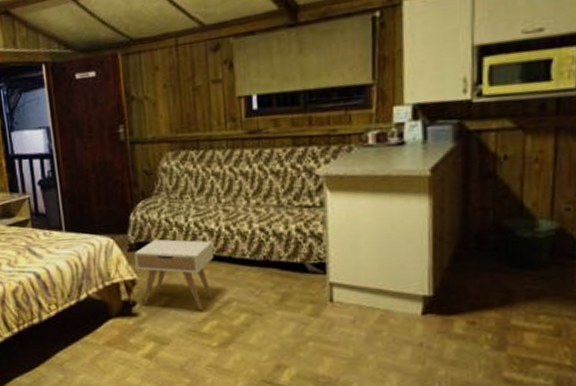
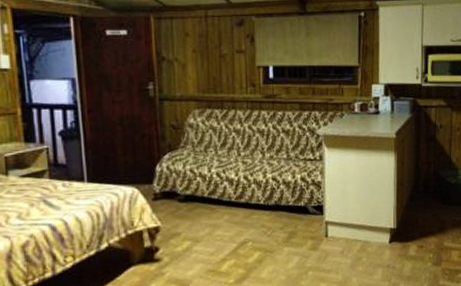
nightstand: present [135,239,214,311] -> none [159,188,233,252]

